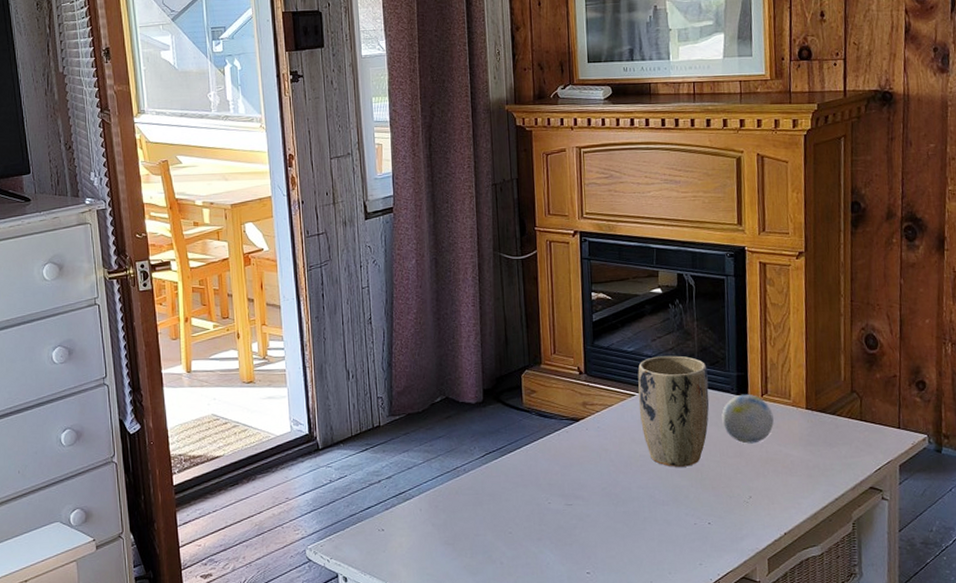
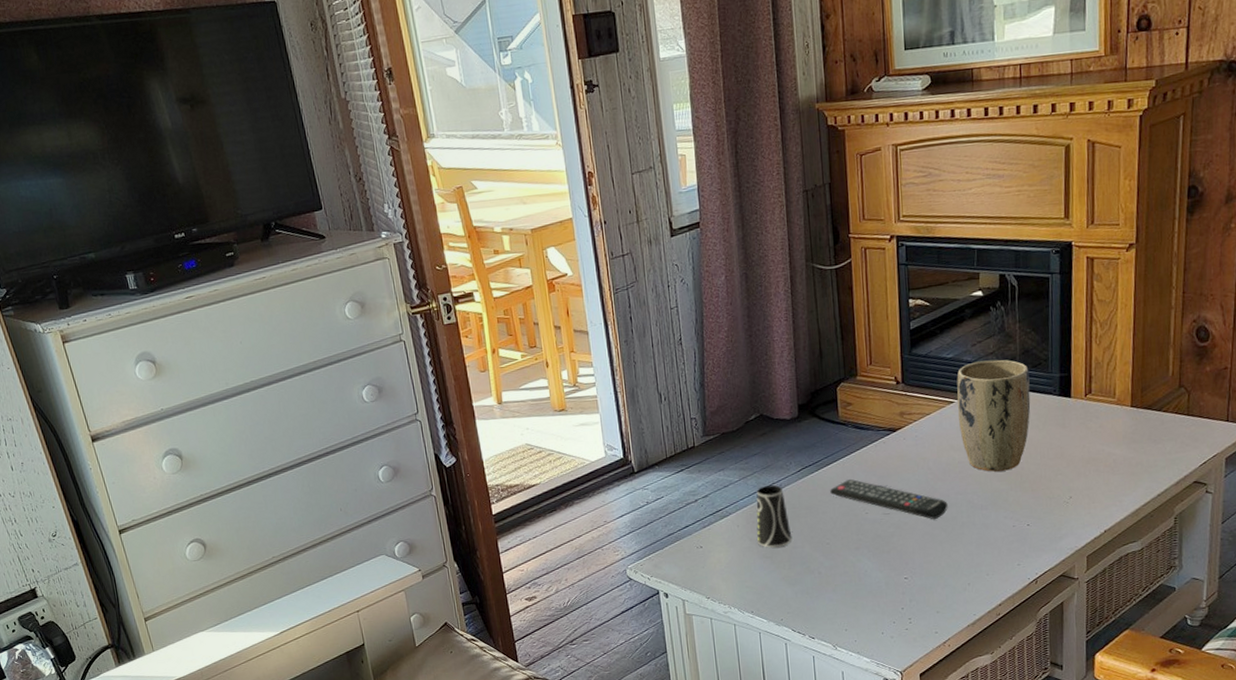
cup: none [439,469,475,534] -> present [756,484,793,548]
remote control: none [513,467,630,514] -> present [830,478,948,520]
decorative ball: present [721,394,774,444] -> none [1043,394,1097,445]

